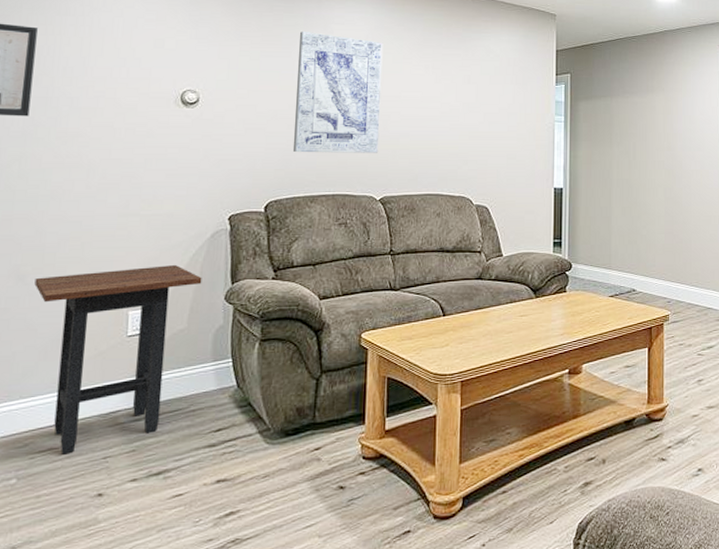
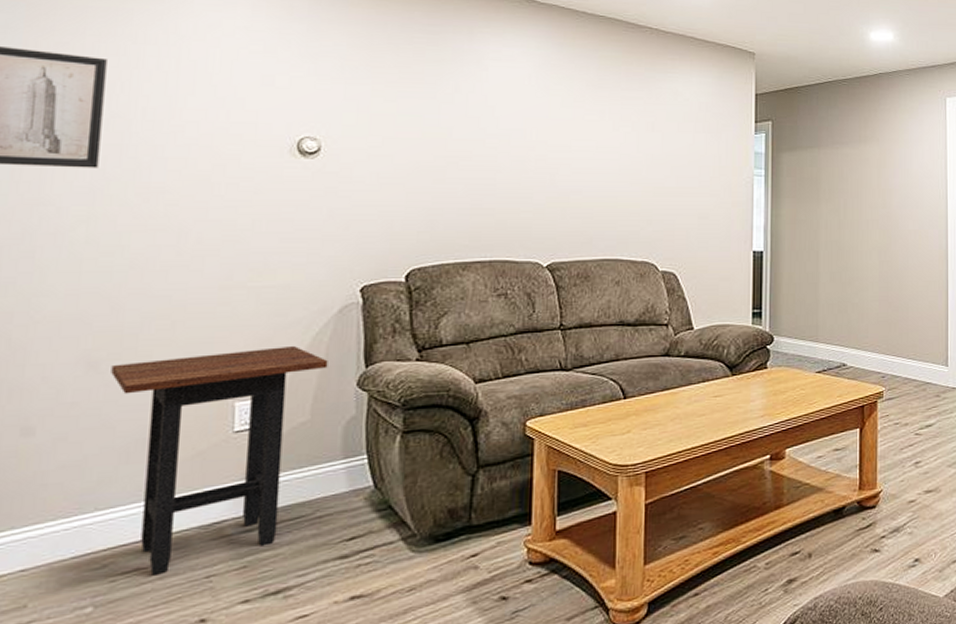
wall art: present [292,32,383,153] -> none [439,69,550,212]

